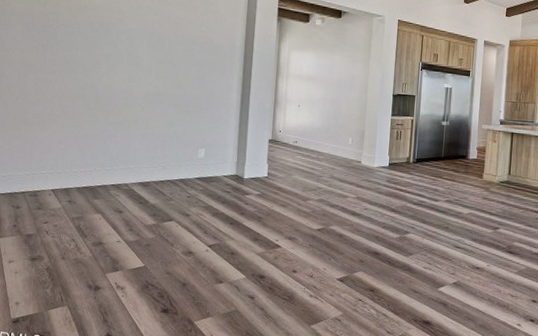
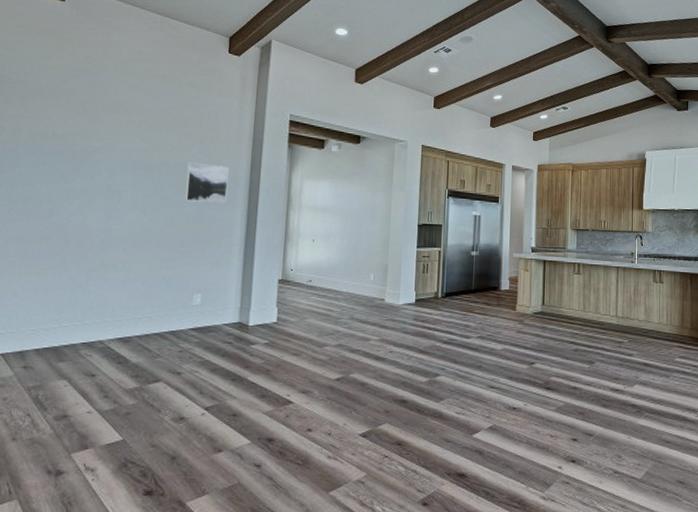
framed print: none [190,33,227,70] -> present [185,162,229,203]

